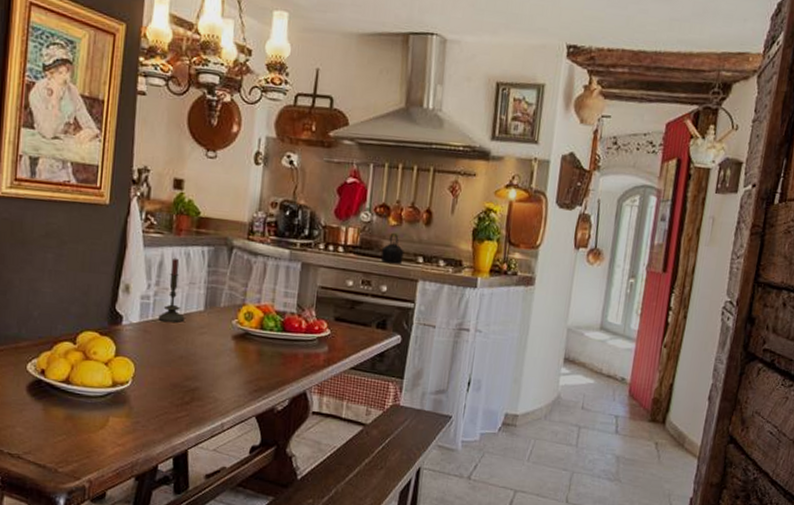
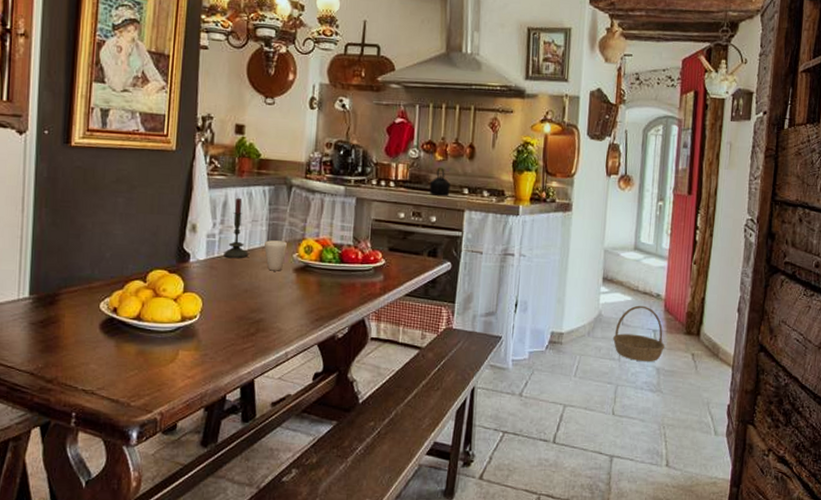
cup: none [201,304,227,338] -> present [264,240,288,271]
basket: none [570,389,627,450] -> present [612,305,666,362]

